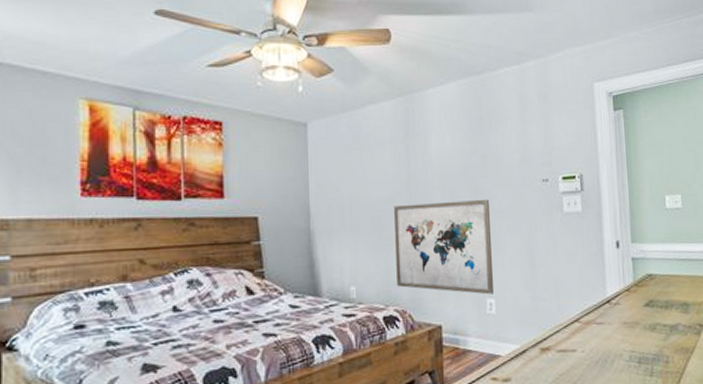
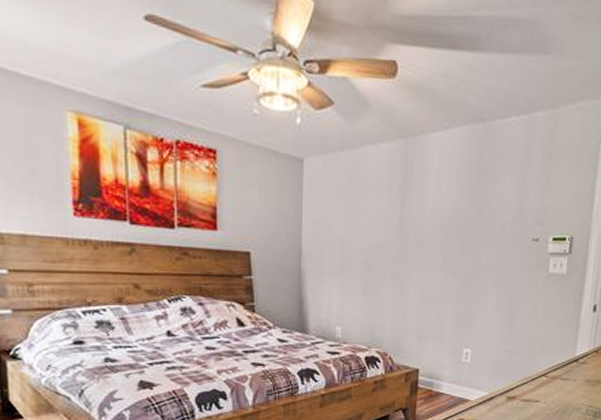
wall art: present [394,199,493,295] -> none [381,252,478,345]

